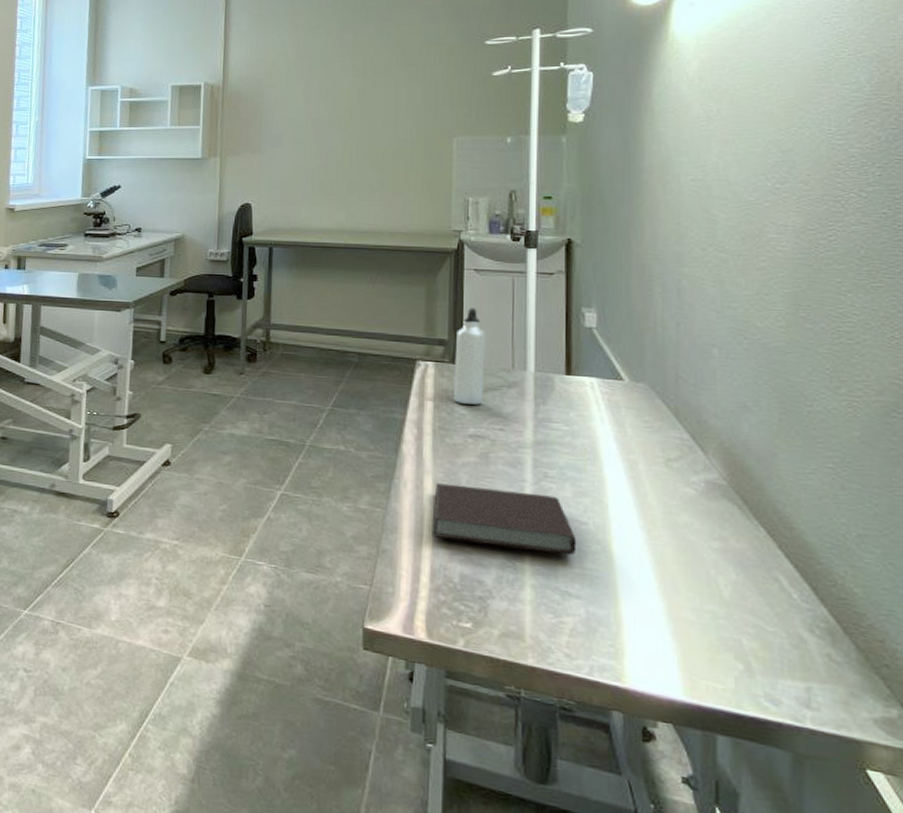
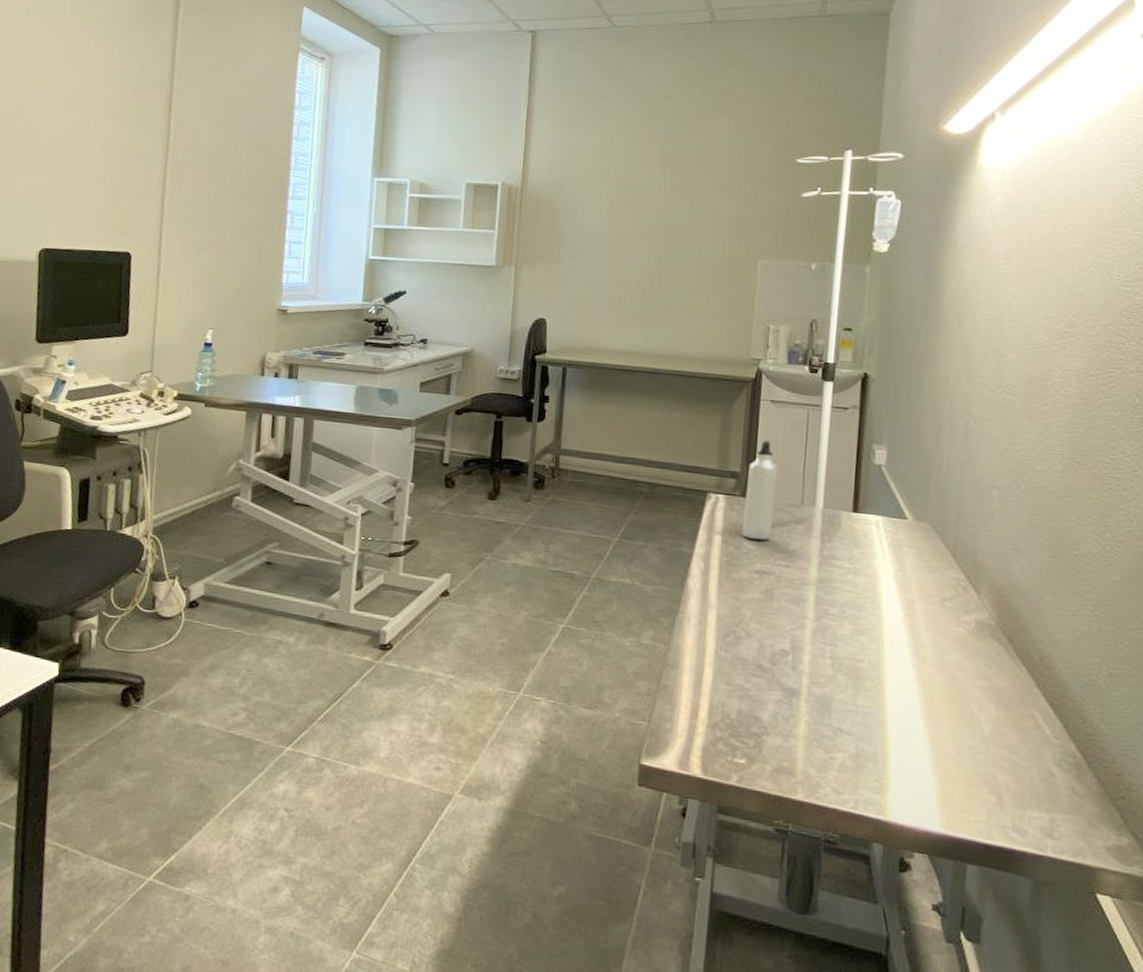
notebook: present [431,483,577,556] -> none [712,618,852,693]

